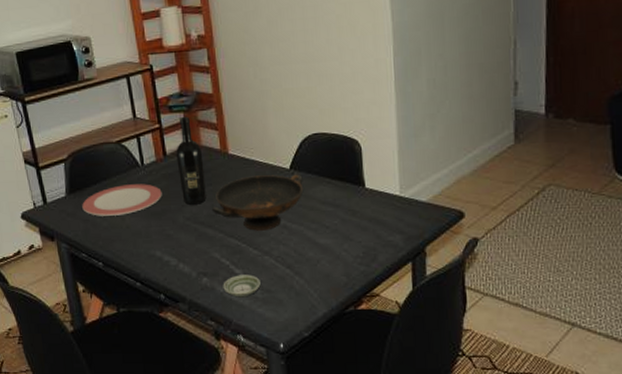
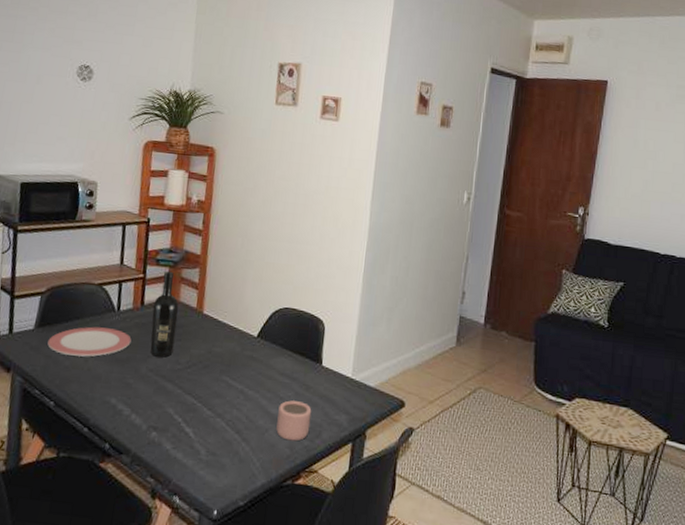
decorative bowl: present [211,174,304,231] -> none [175,337,268,393]
saucer: present [223,274,261,298] -> none [169,433,208,458]
mug: none [327,228,364,268] -> present [276,400,312,441]

